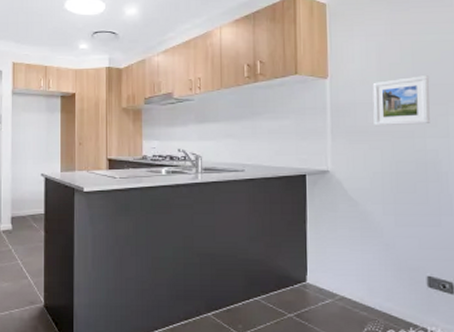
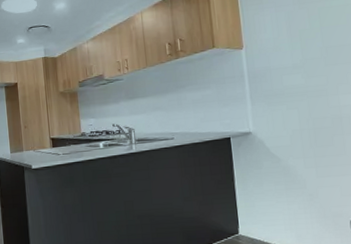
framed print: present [372,75,430,127] -> none [285,38,342,89]

